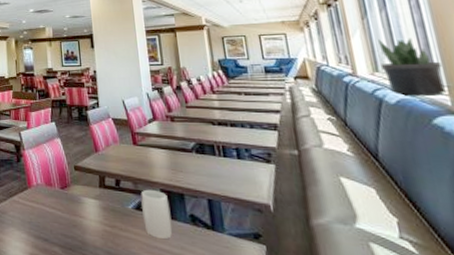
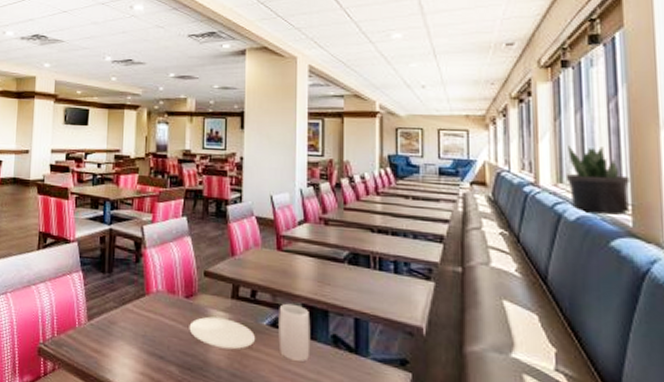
plate: none [66,204,124,231] -> present [189,316,256,350]

